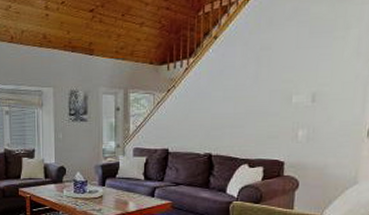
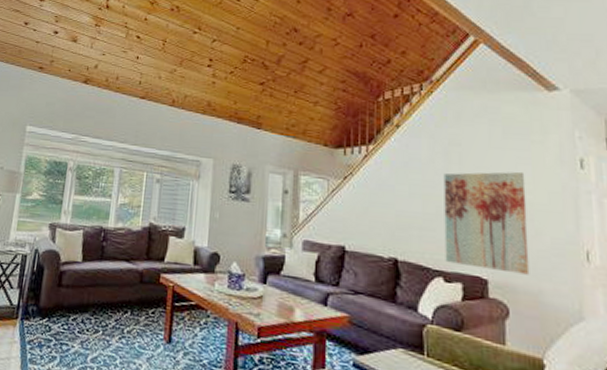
wall art: none [250,67,325,154] -> present [443,171,530,275]

